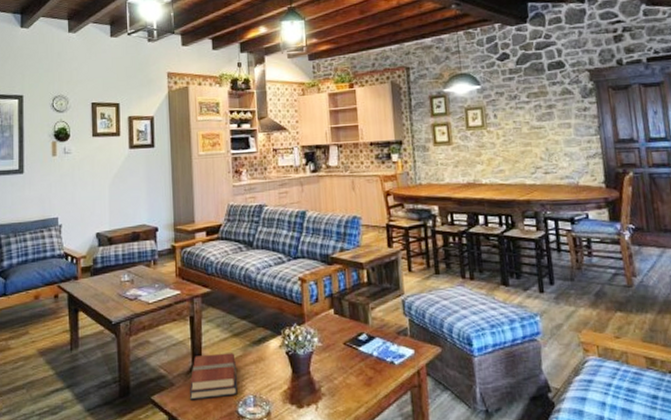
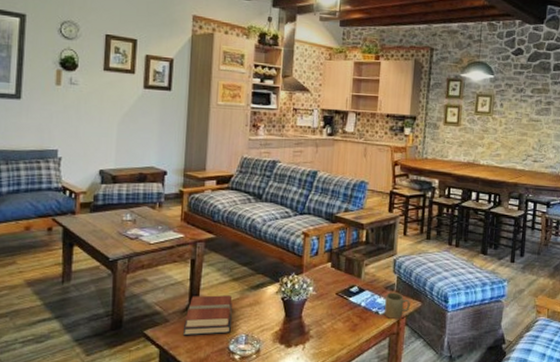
mug: none [398,338,429,370] -> present [384,292,410,320]

